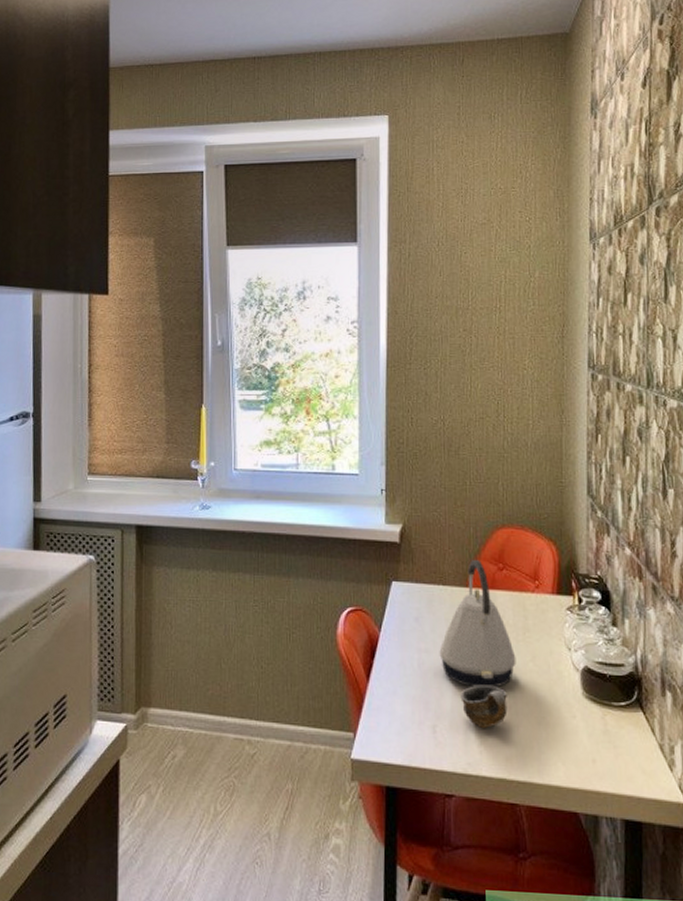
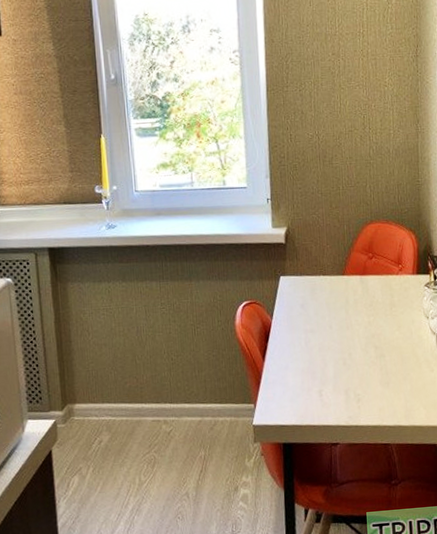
kettle: present [439,560,516,688] -> none [322,252,386,356]
cup: present [460,686,508,729] -> none [341,353,379,389]

